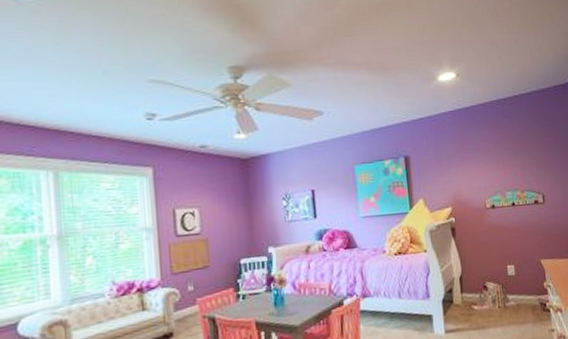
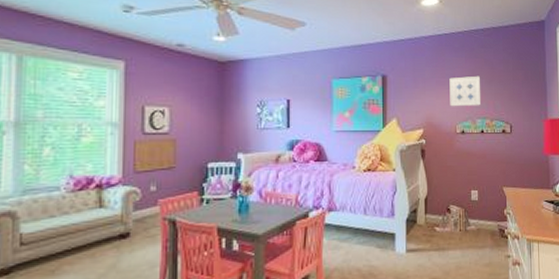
wall art: none [474,147,510,182] -> present [449,75,482,107]

